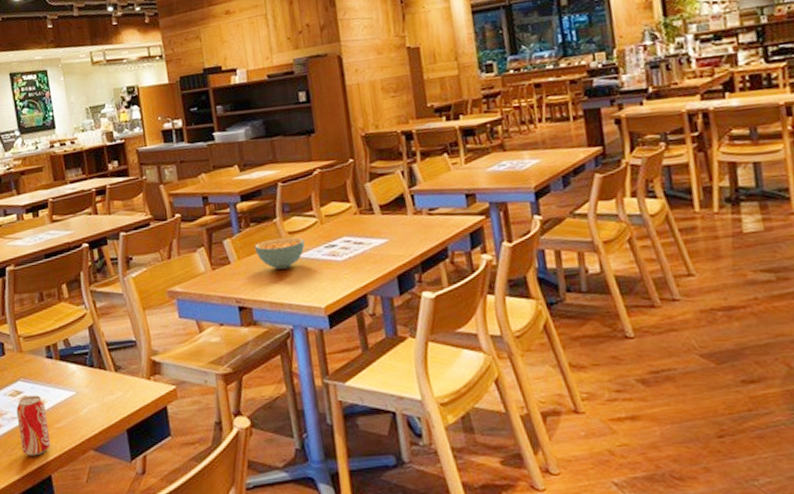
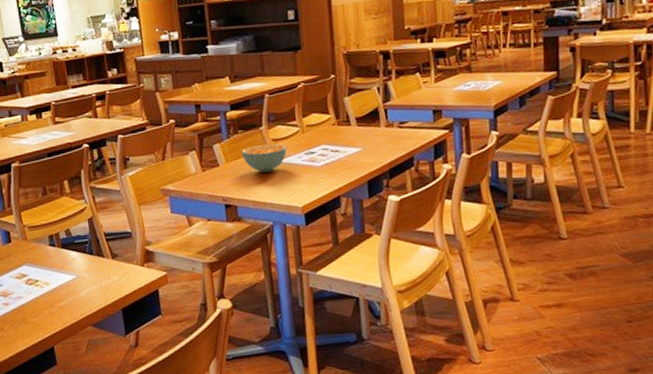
beverage can: present [16,395,51,457] -> none [21,278,53,331]

